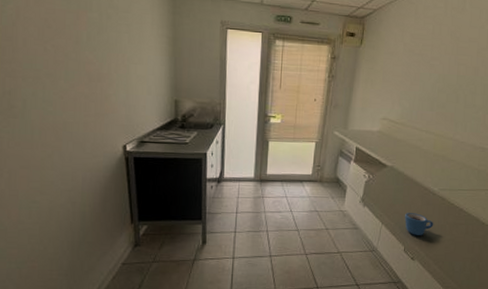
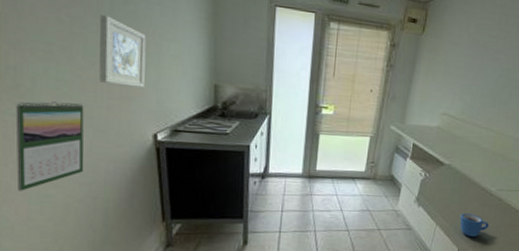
calendar: none [9,120,65,198] -> present [15,102,84,191]
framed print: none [78,43,117,105] -> present [99,14,146,88]

